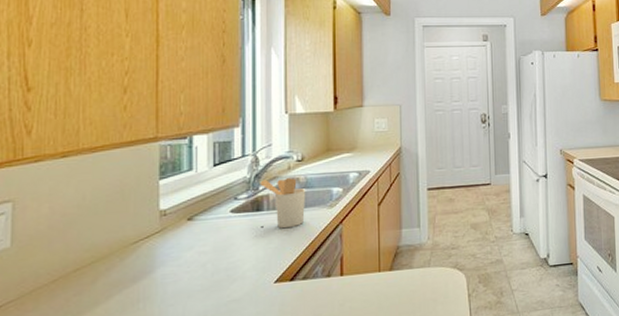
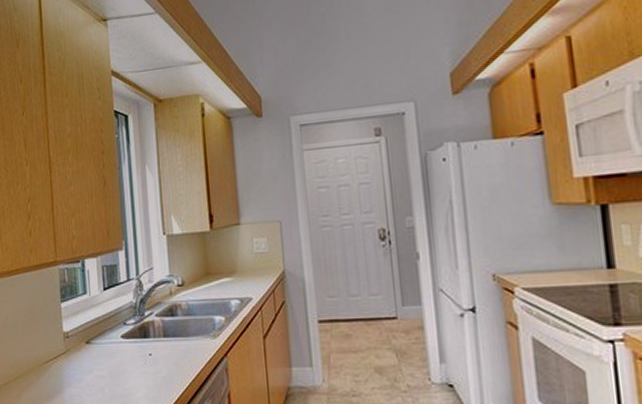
utensil holder: present [260,178,306,229] -> none [145,304,190,358]

